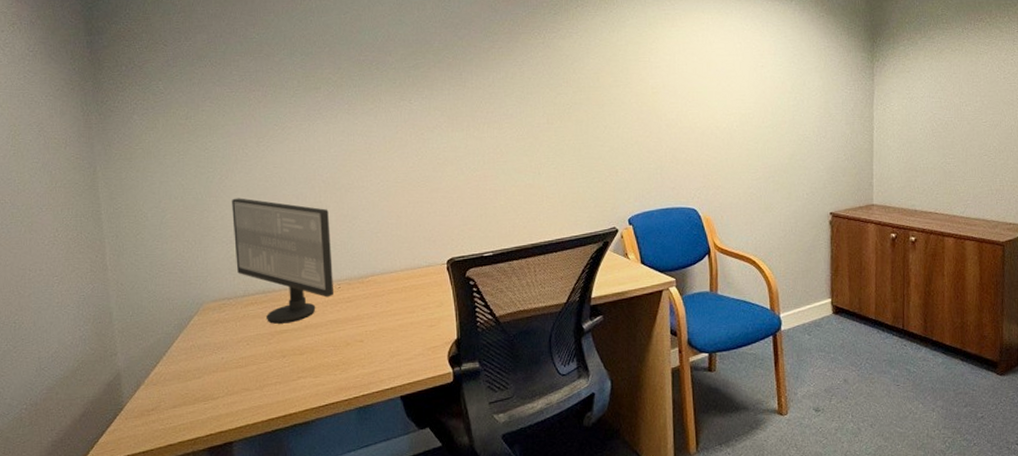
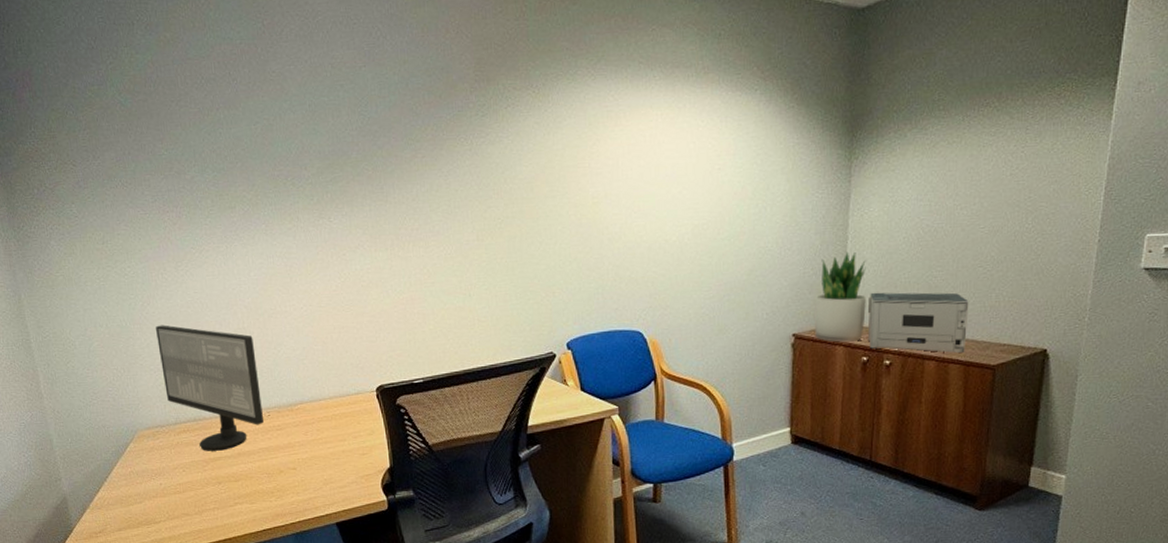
planter: none [847,140,892,221] -> present [814,251,866,343]
printer: none [893,176,979,231] -> present [867,292,969,353]

